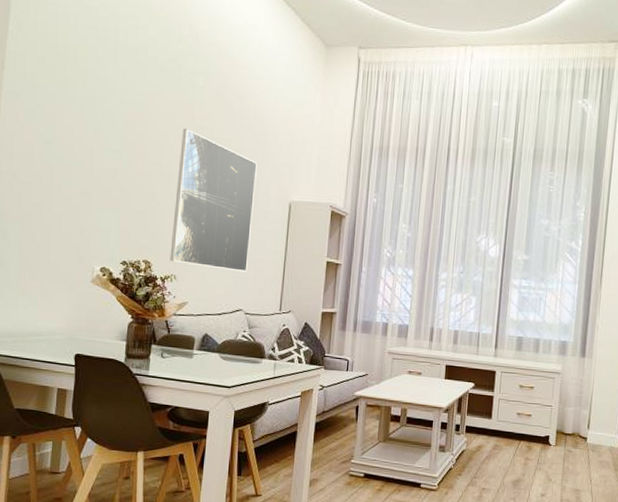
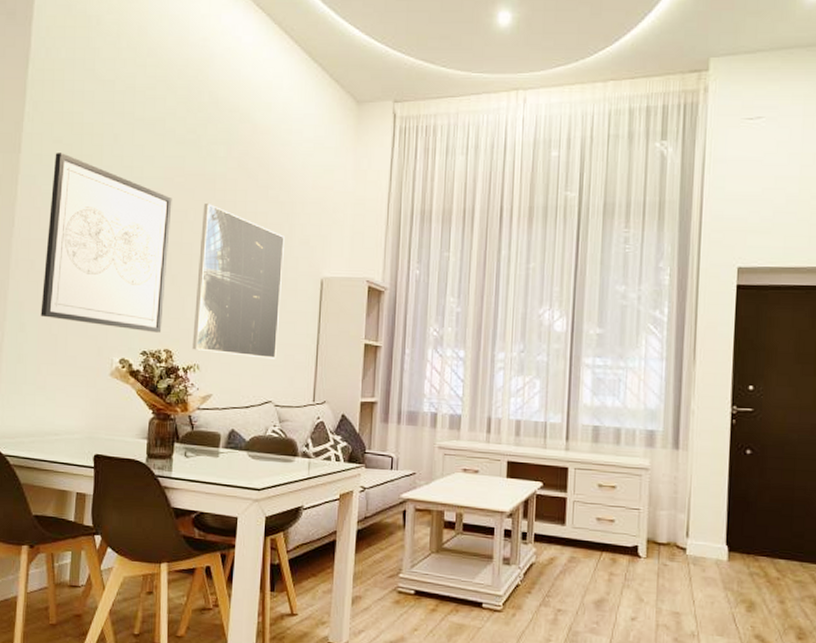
wall art: none [23,72,153,245] -> present [40,153,172,333]

